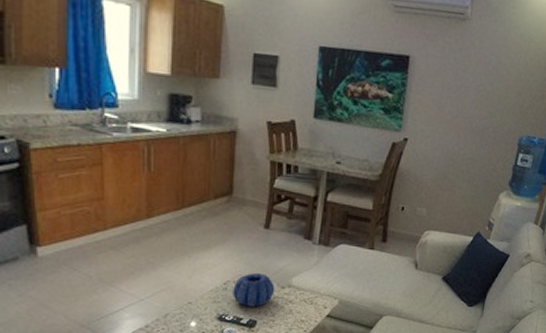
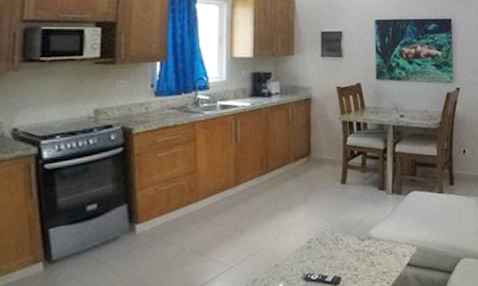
decorative bowl: present [233,273,275,307] -> none [316,228,356,264]

